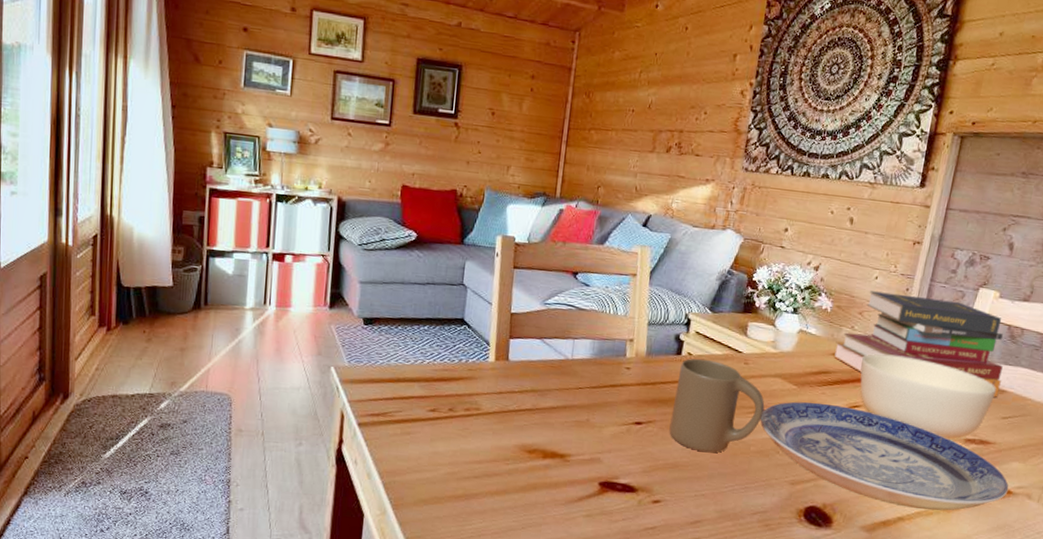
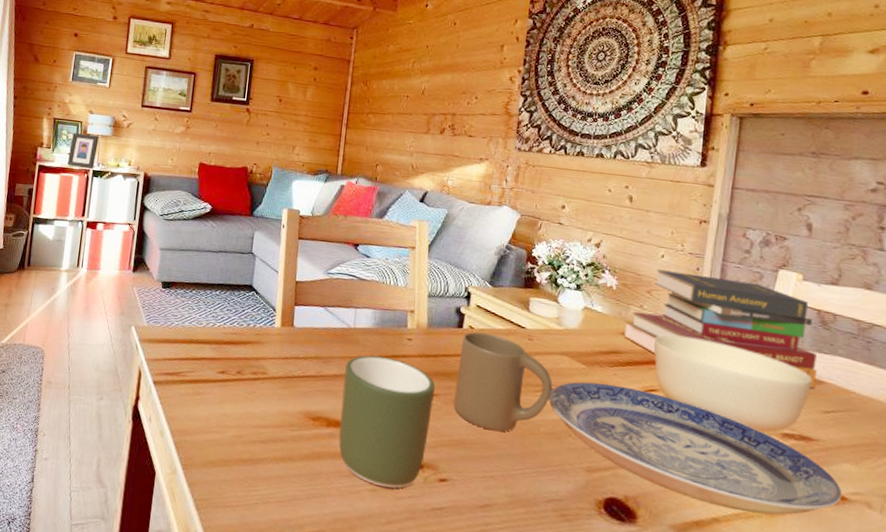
picture frame: none [245,150,282,193] -> present [67,133,99,169]
mug: none [554,386,653,513] -> present [338,355,436,488]

